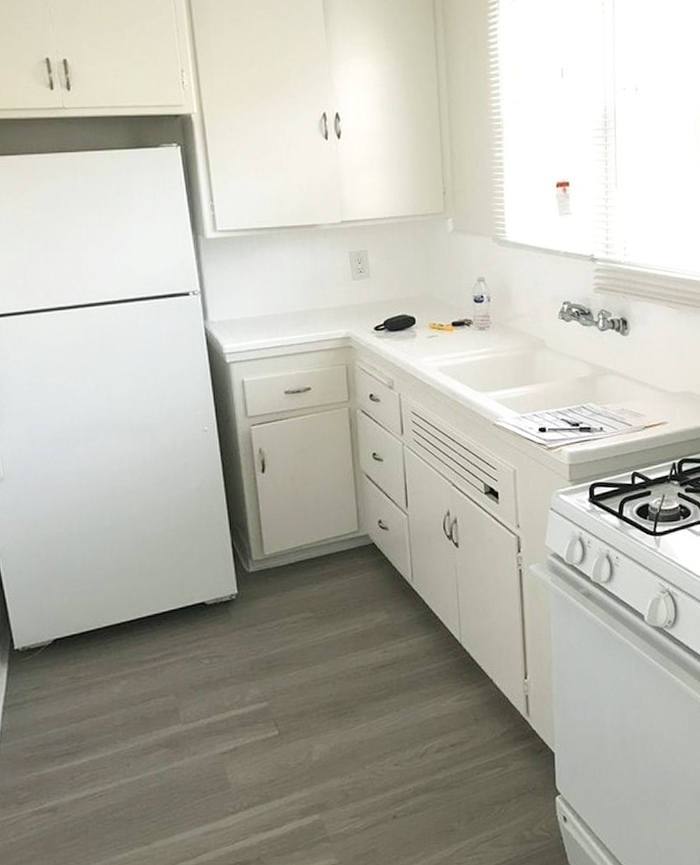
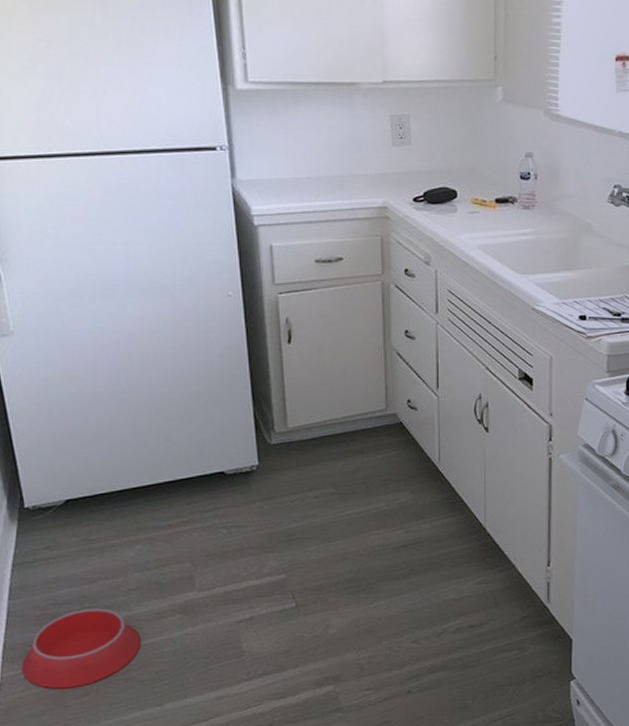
pet bowl: none [12,747,129,833] -> present [21,608,142,689]

